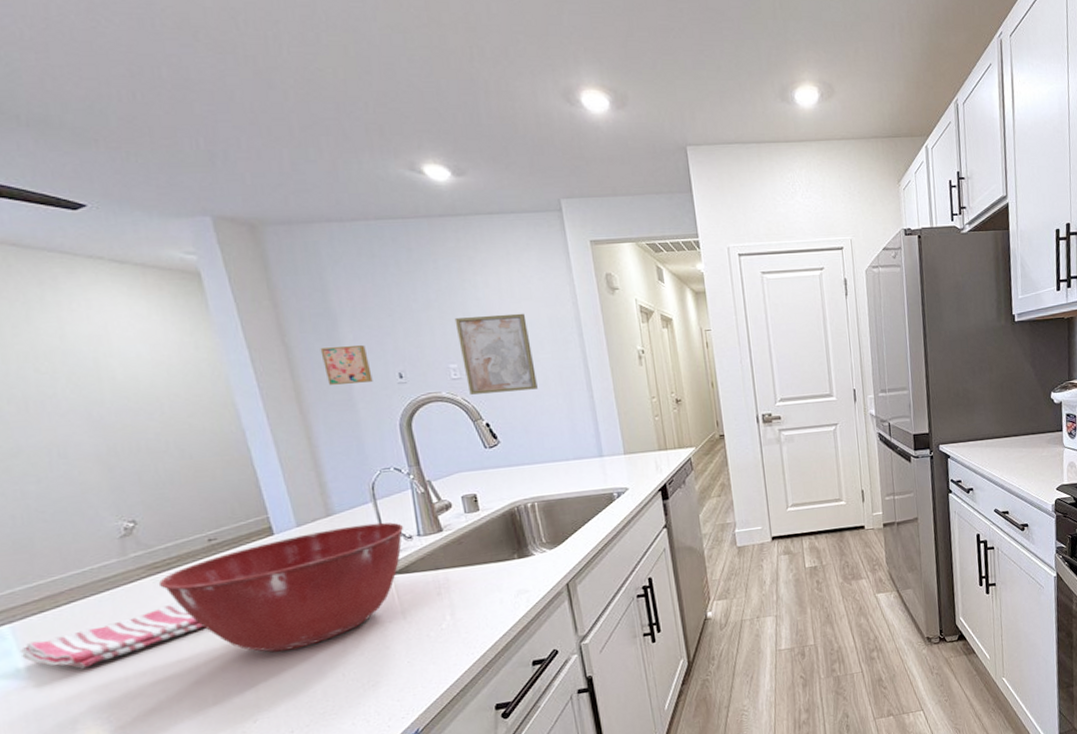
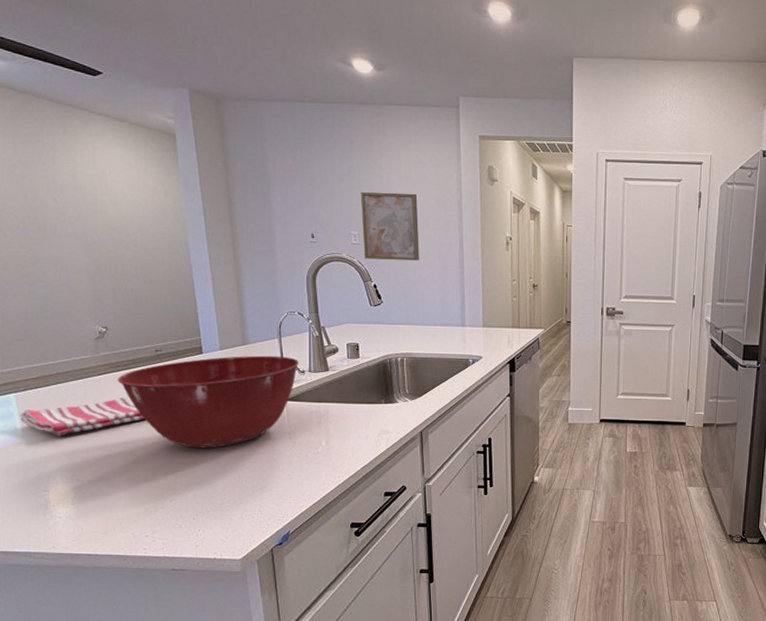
wall art: present [320,345,373,385] -> none [255,206,291,238]

